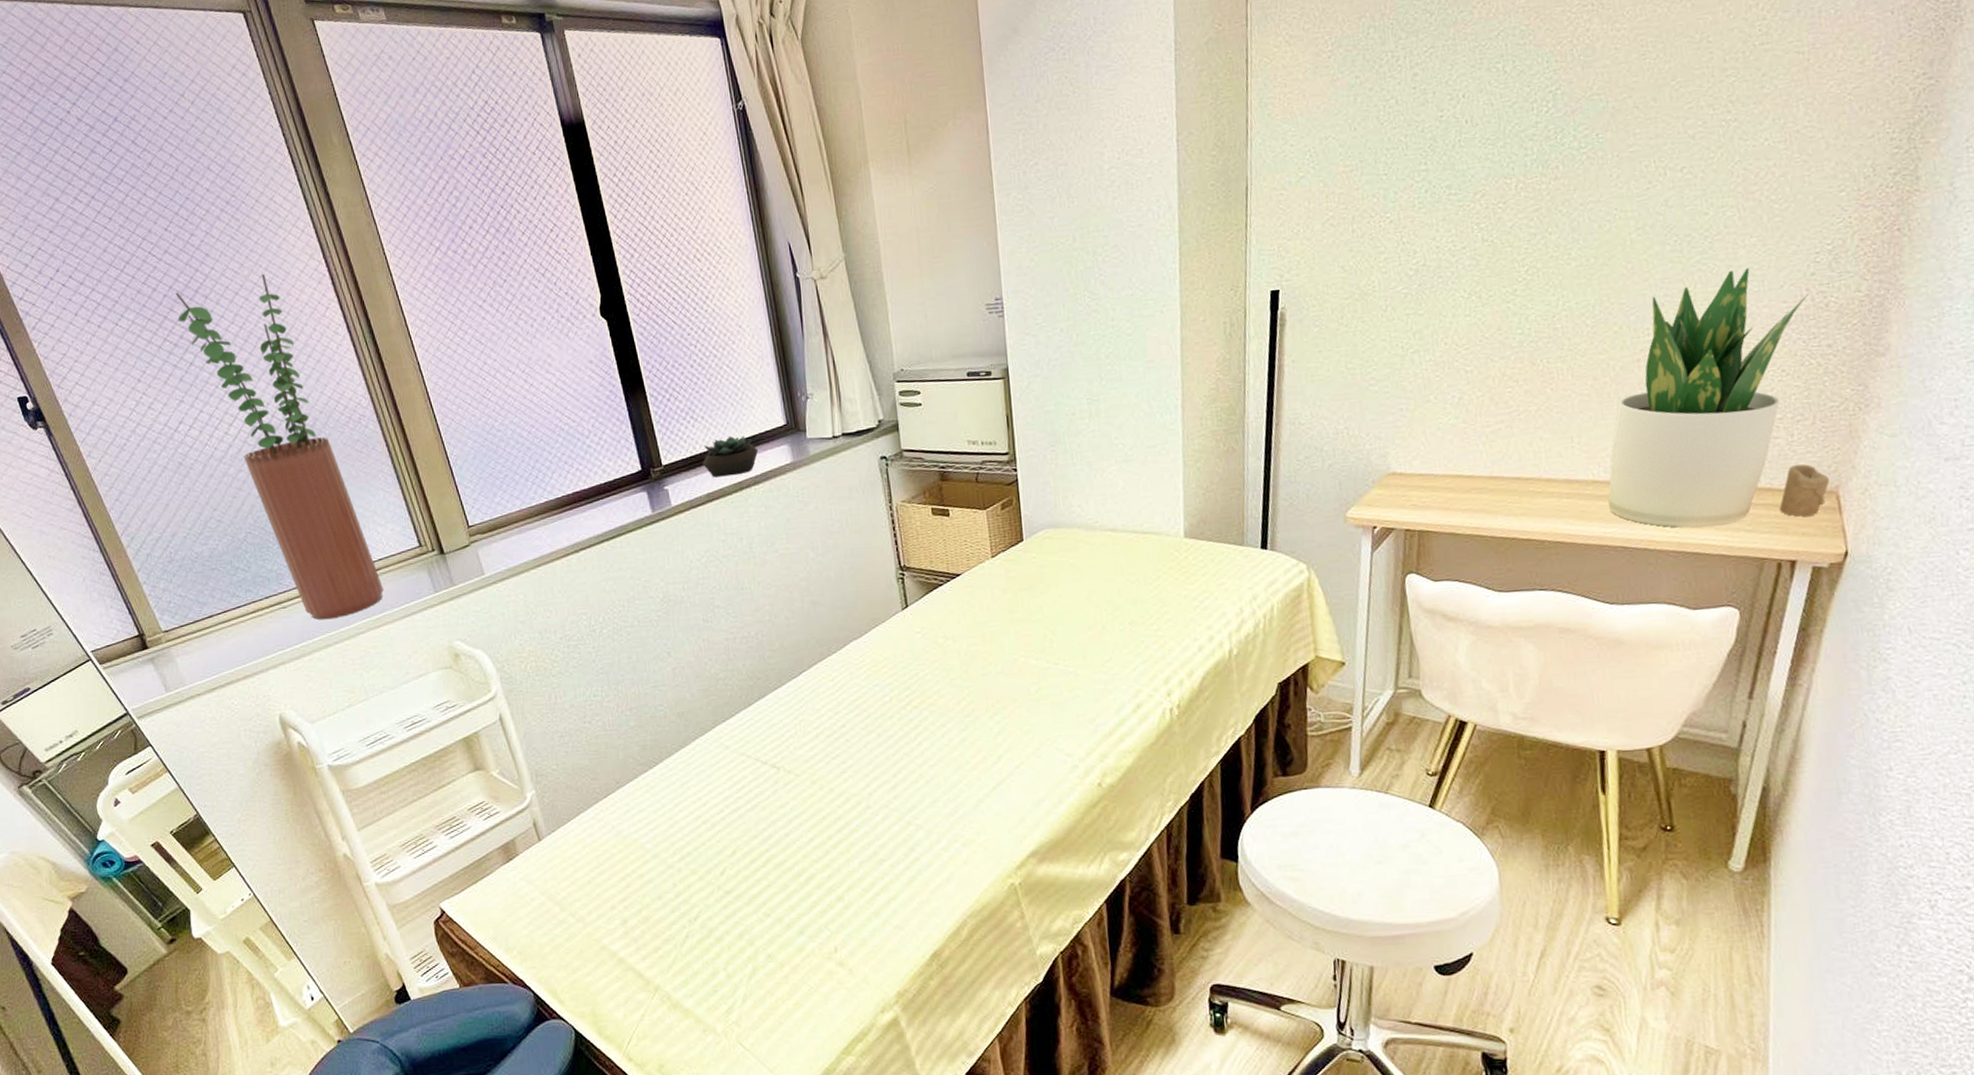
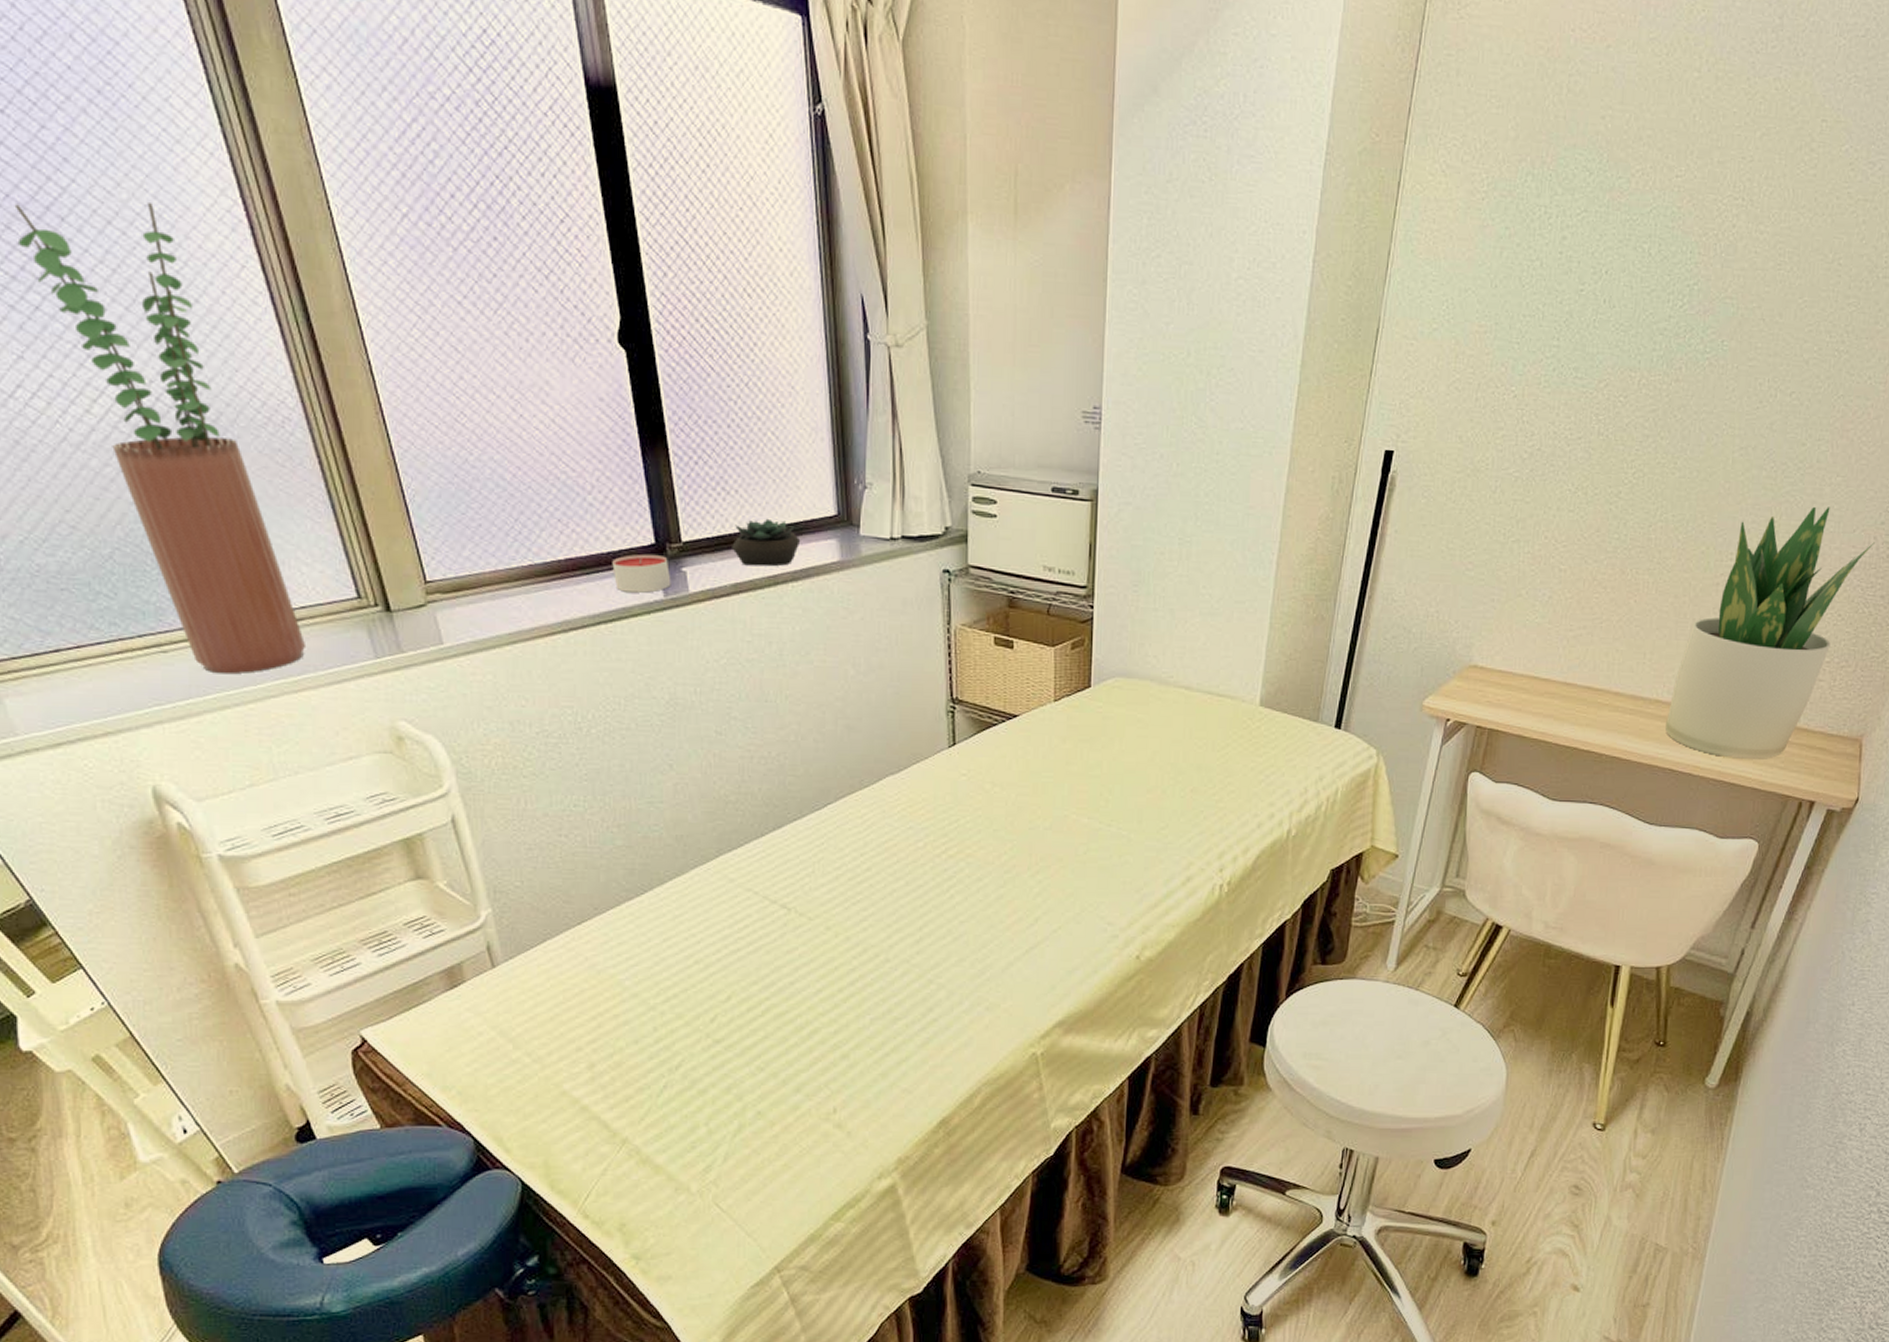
candle: none [609,478,657,513] -> present [612,553,671,593]
candle: present [1779,464,1830,517] -> none [1811,710,1858,760]

